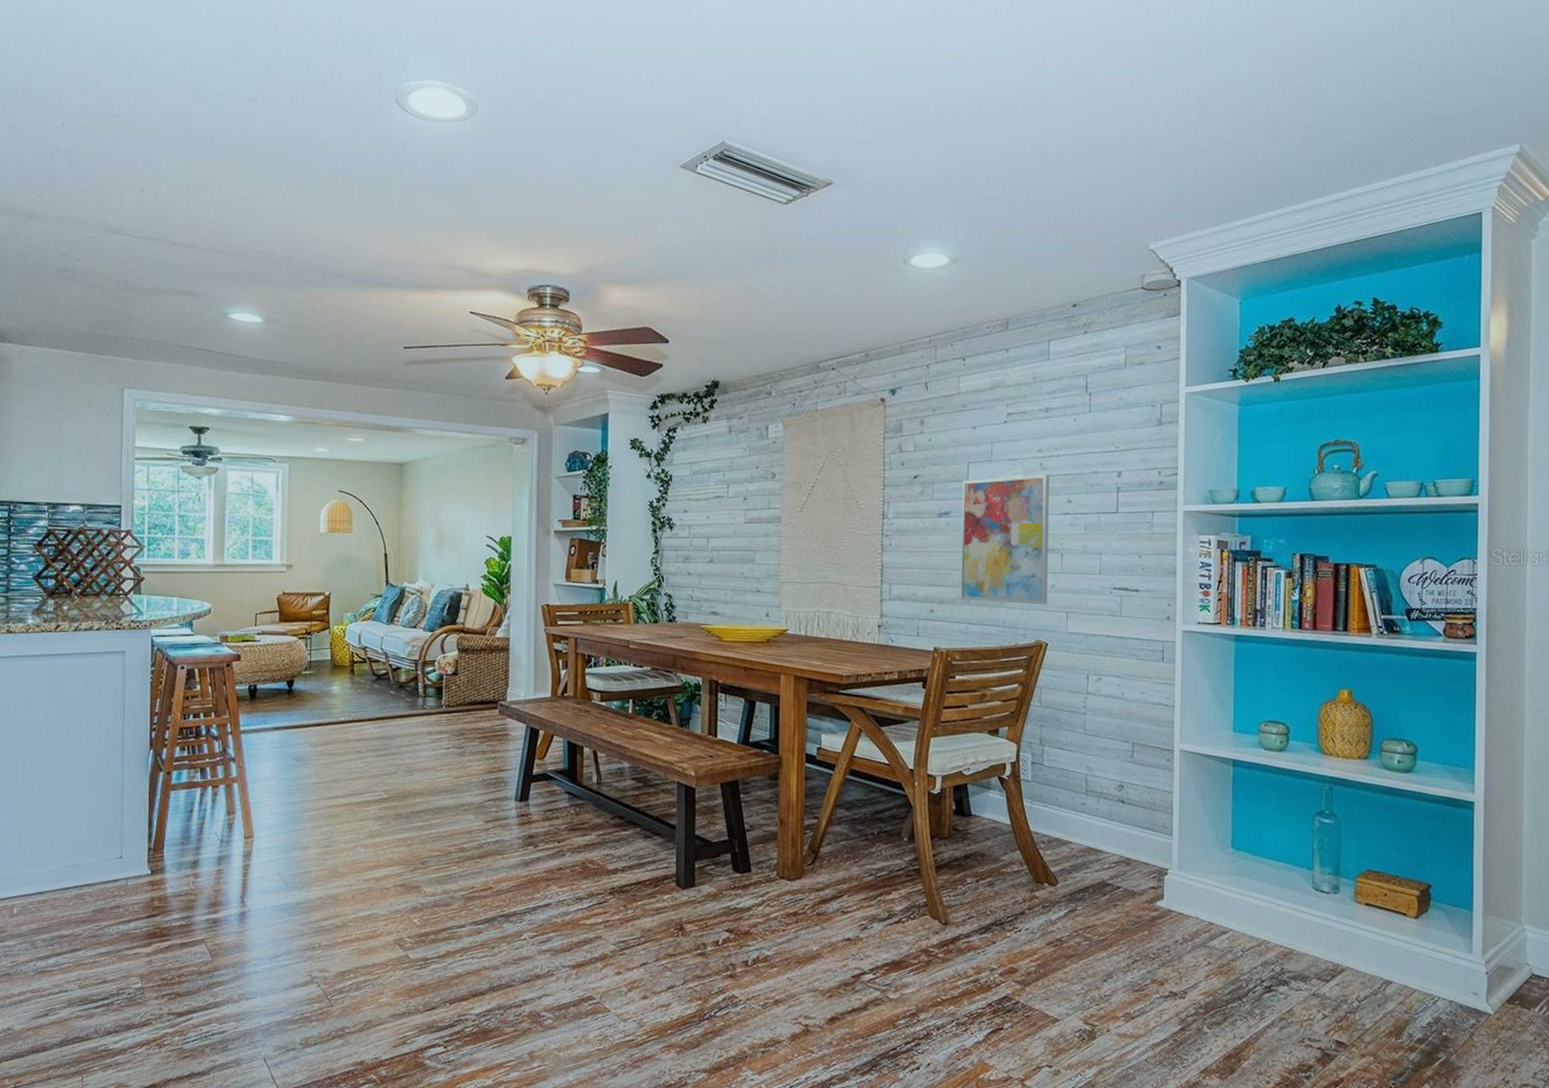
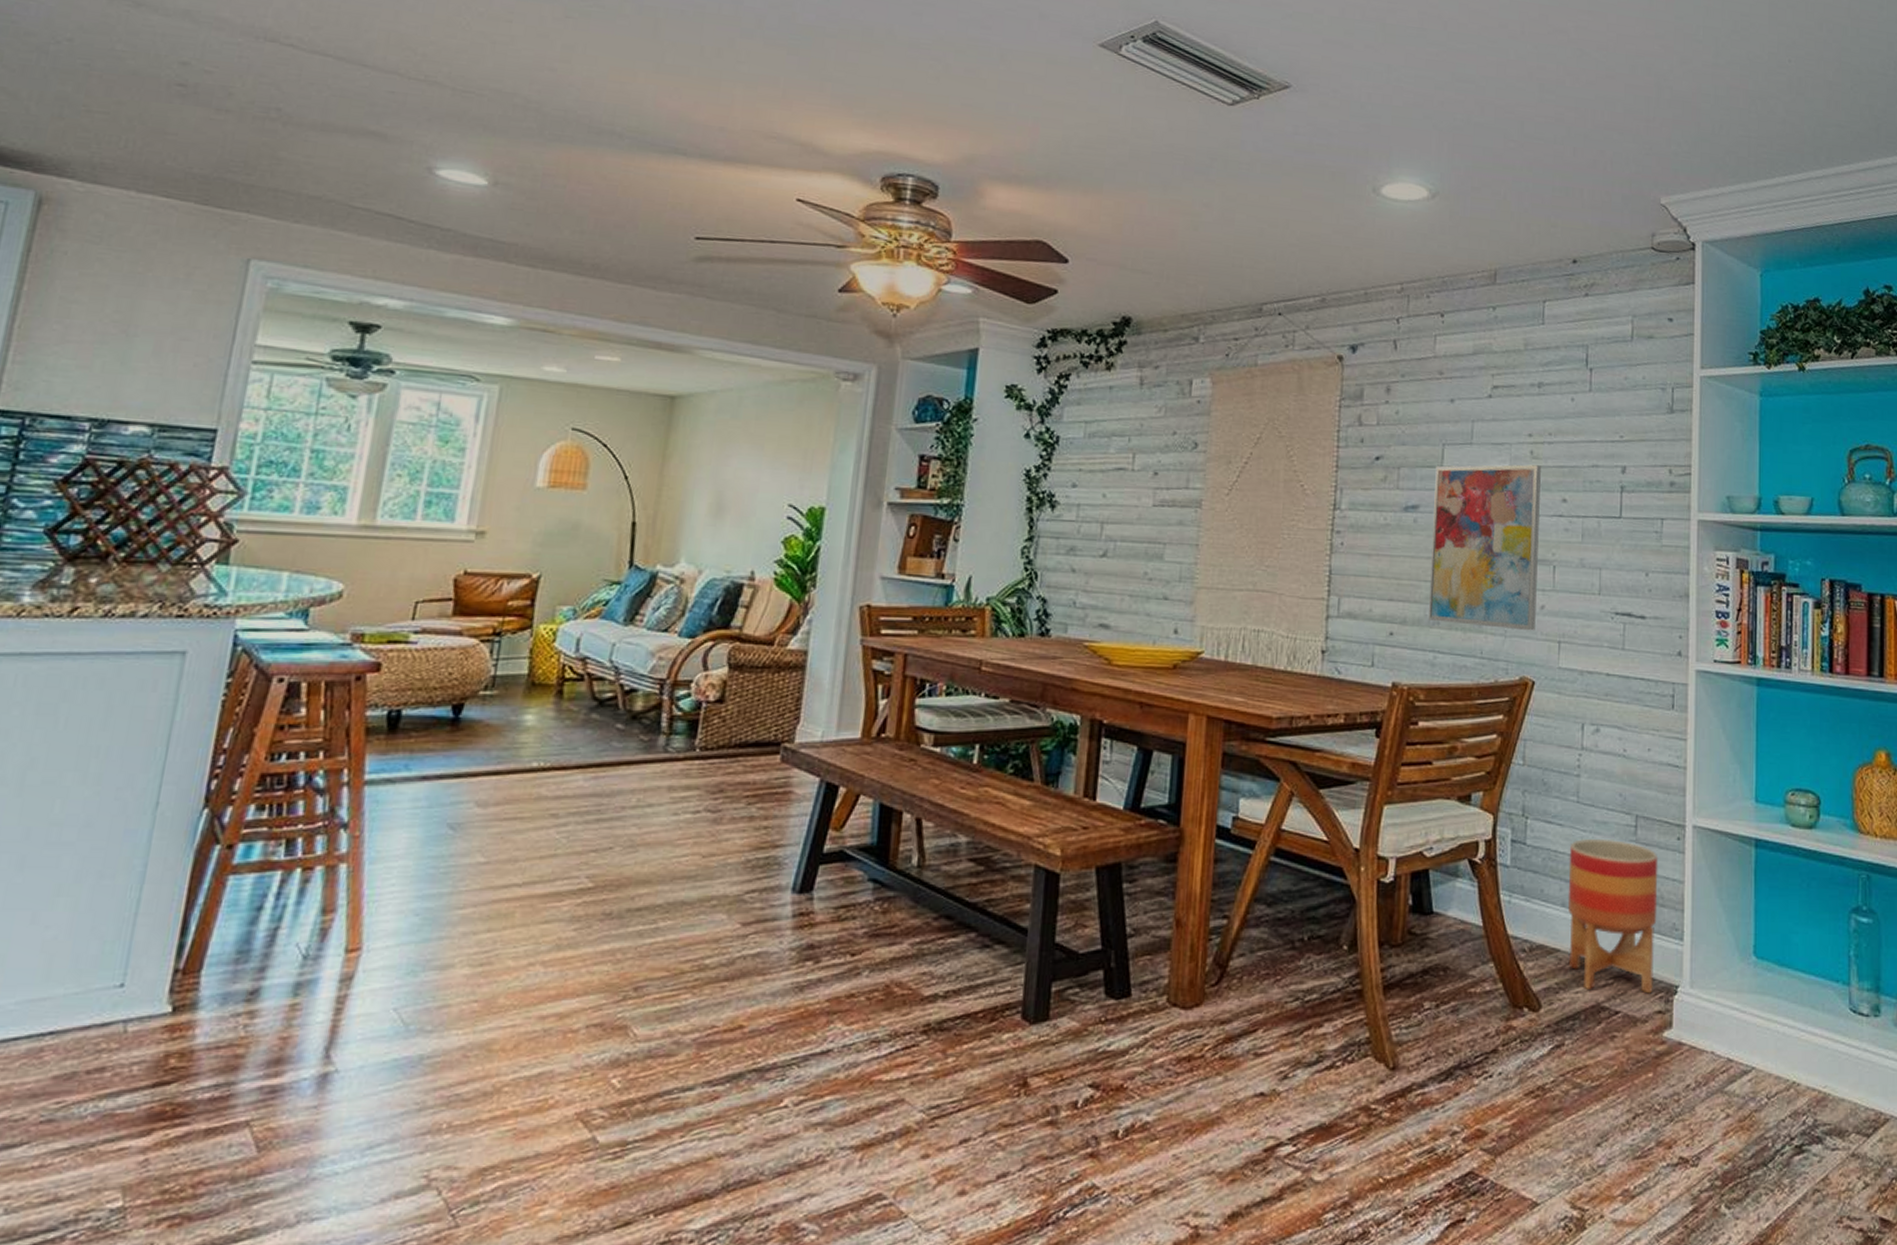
planter: none [1077,761,1151,875] -> present [1567,839,1659,994]

